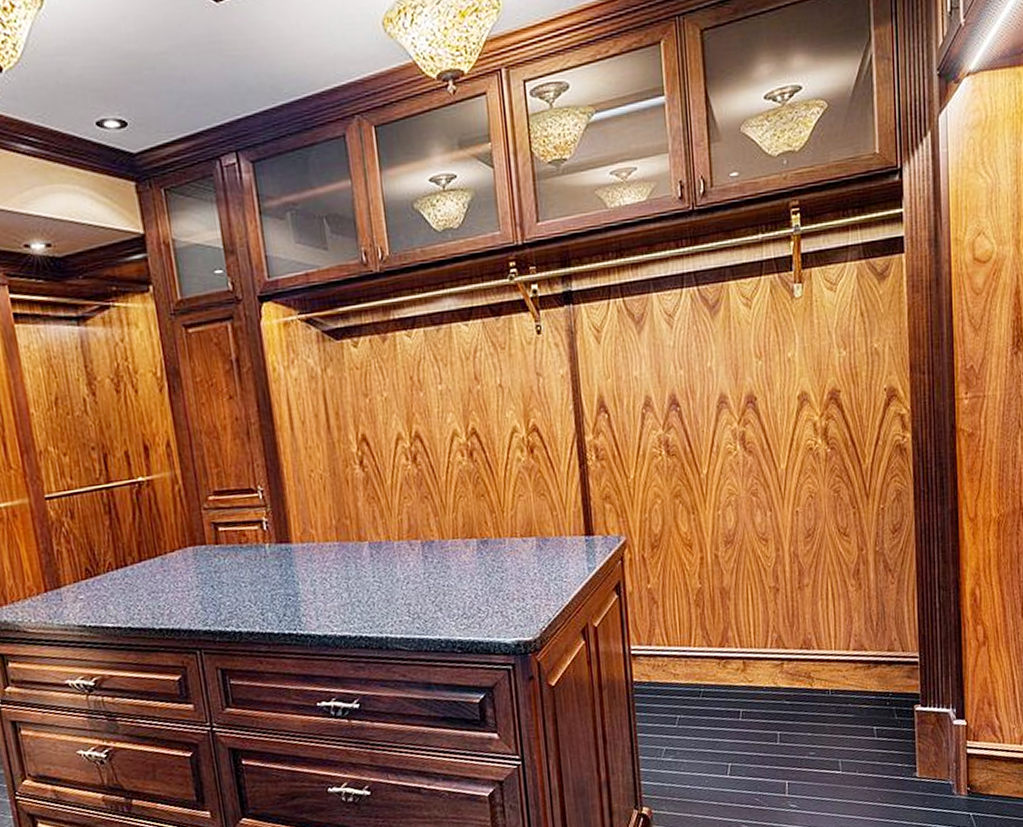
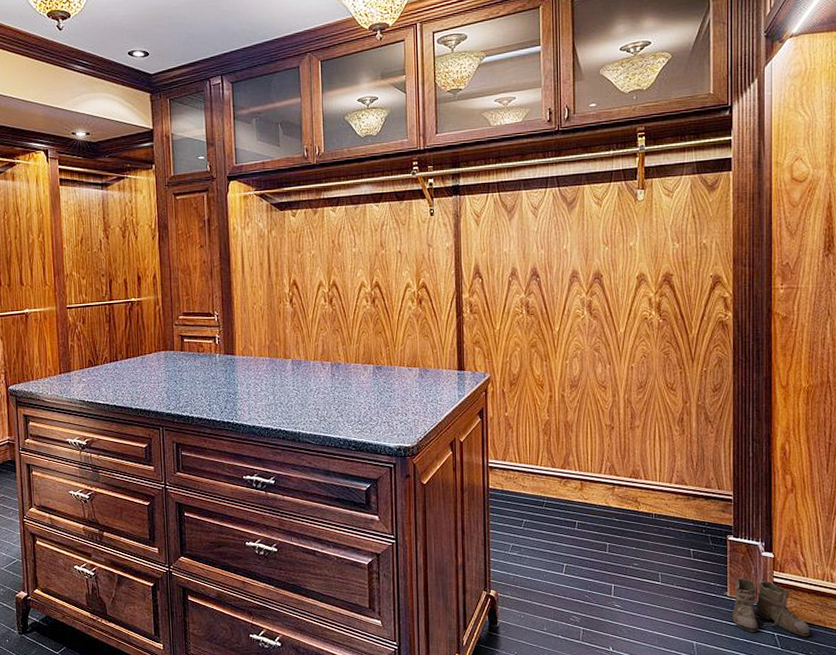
boots: none [908,753,1009,816] -> present [719,578,811,638]

